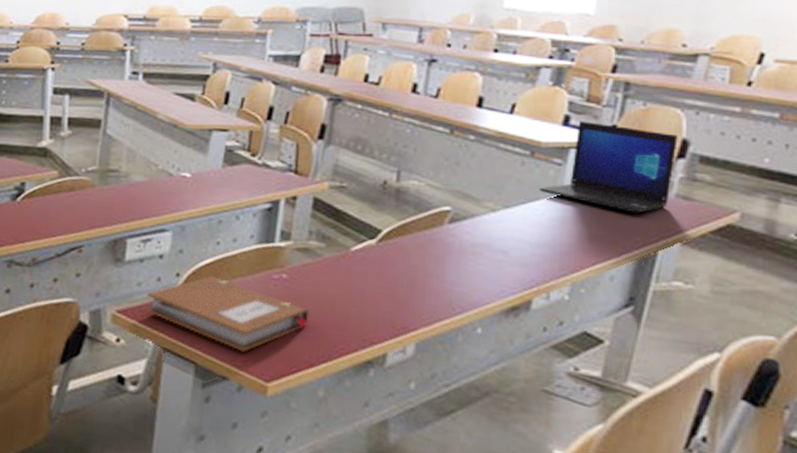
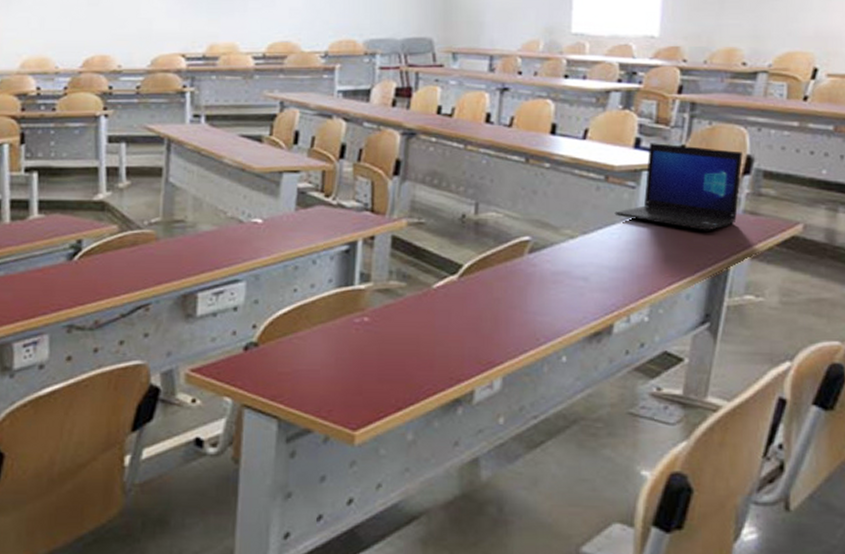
notebook: present [146,276,309,352] -> none [222,326,394,401]

